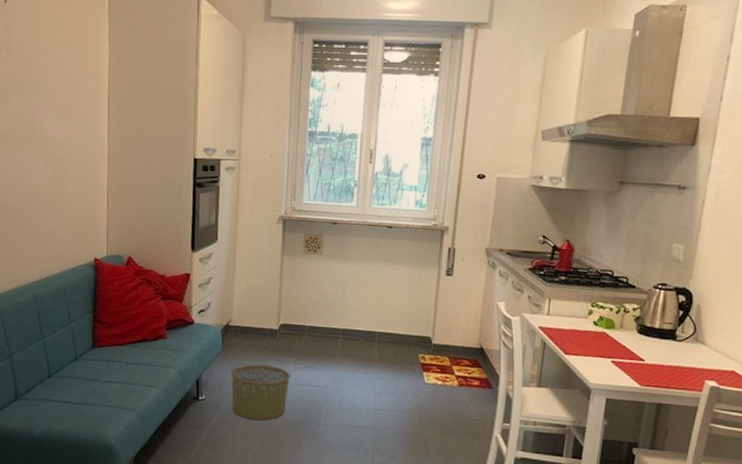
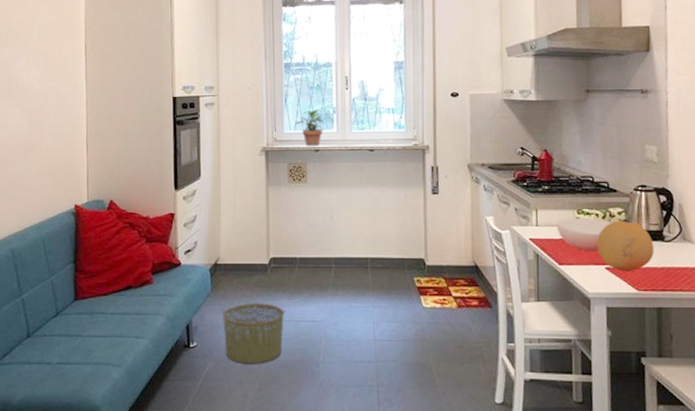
potted plant: none [316,181,345,220] -> present [296,108,324,147]
bowl: none [568,309,625,345] -> present [556,217,612,252]
fruit: none [605,316,665,366] -> present [596,220,655,271]

